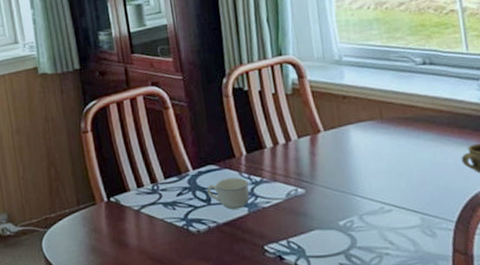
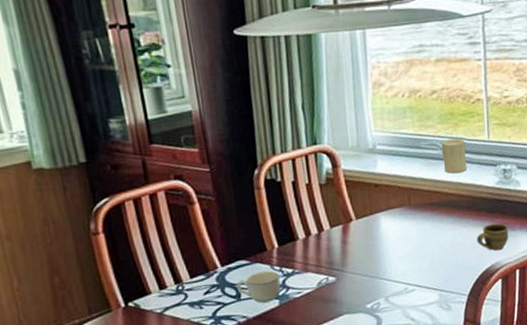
candle: none [413,50,445,88] -> present [441,138,467,174]

